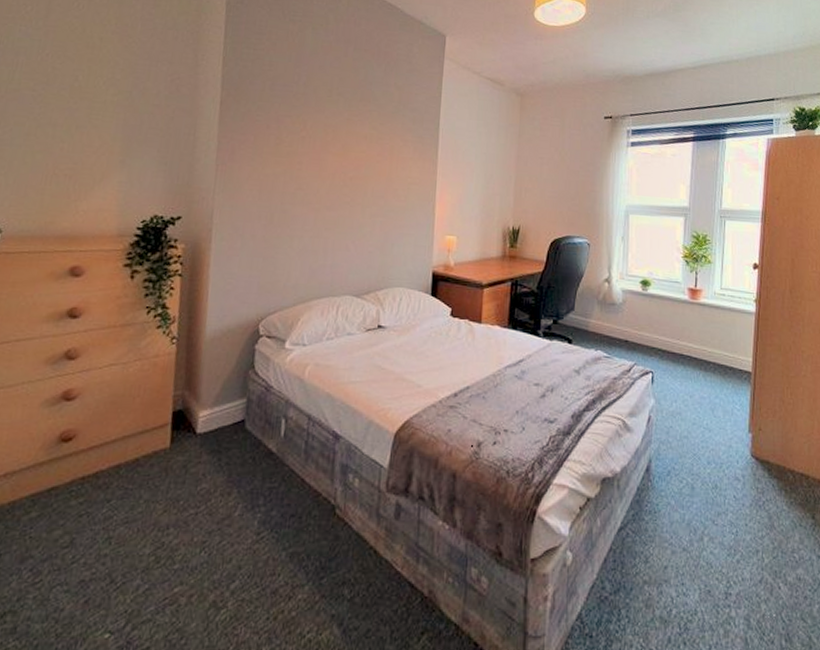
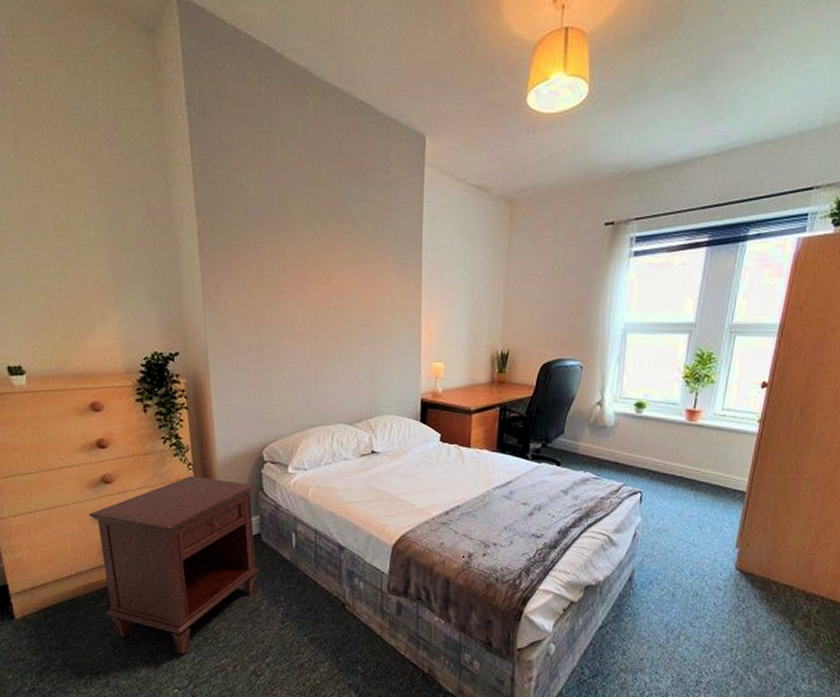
nightstand: none [32,352,247,582] -> present [88,476,260,654]

